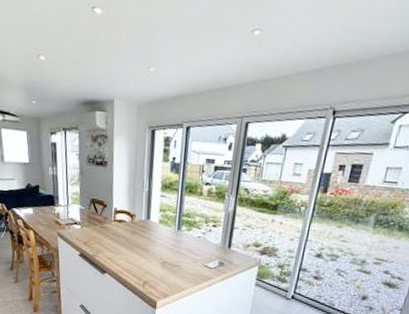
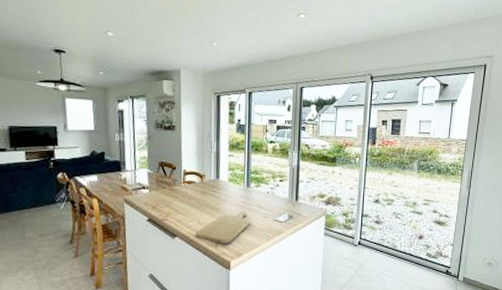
chopping board: none [123,253,180,284] -> present [194,211,251,243]

